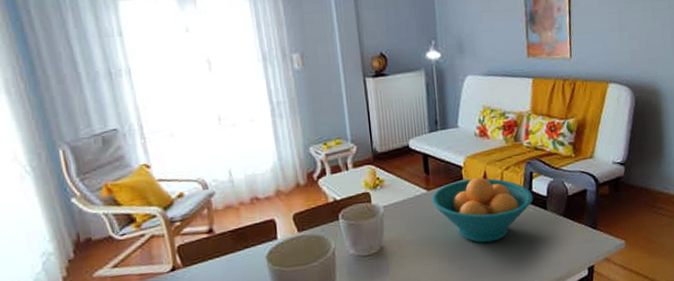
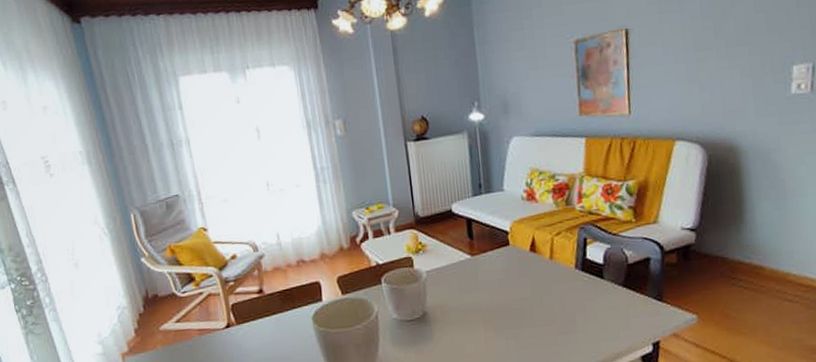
fruit bowl: present [431,177,533,243] -> none [475,242,588,312]

